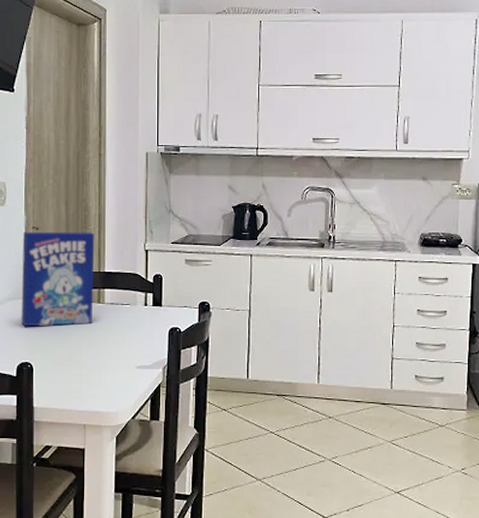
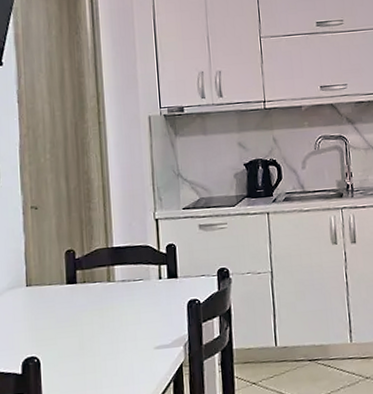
cereal box: present [21,231,95,327] -> none [20,206,103,317]

